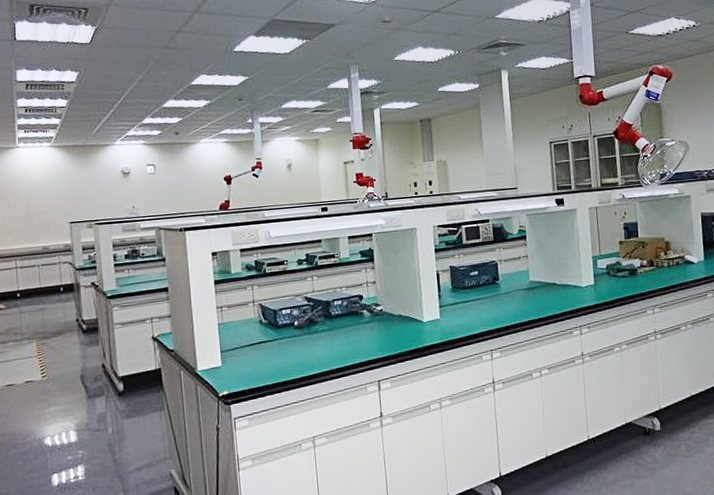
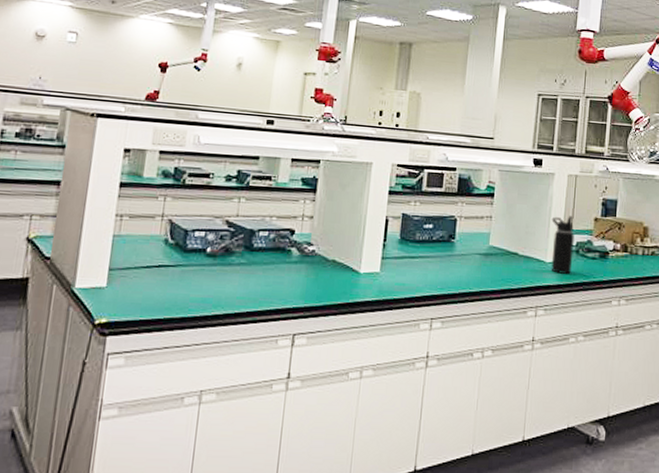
water bottle: none [580,243,606,295] -> present [551,216,574,274]

